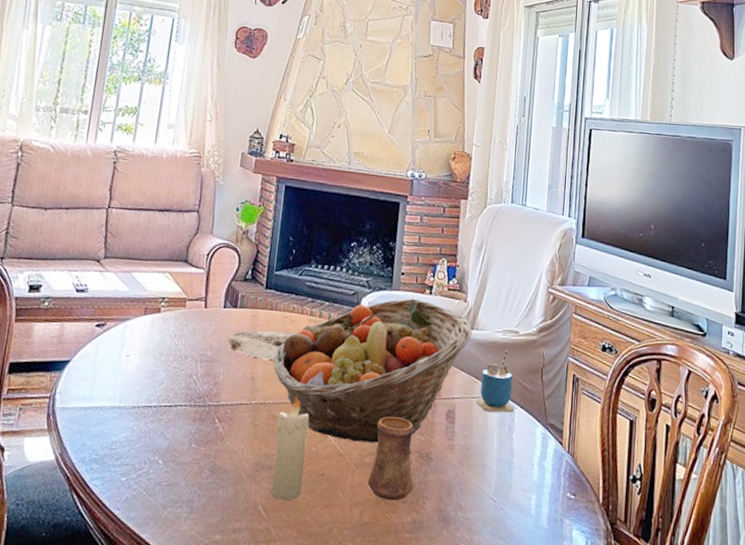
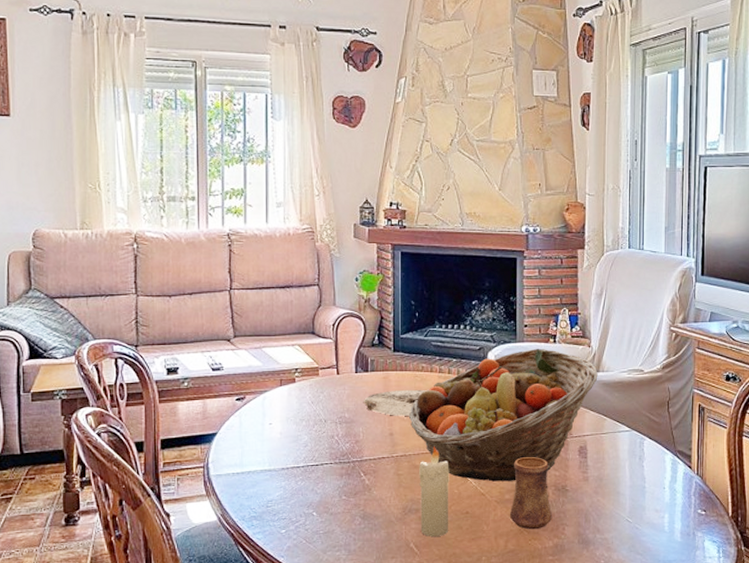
cup: present [476,349,515,413] -> none [606,387,644,445]

